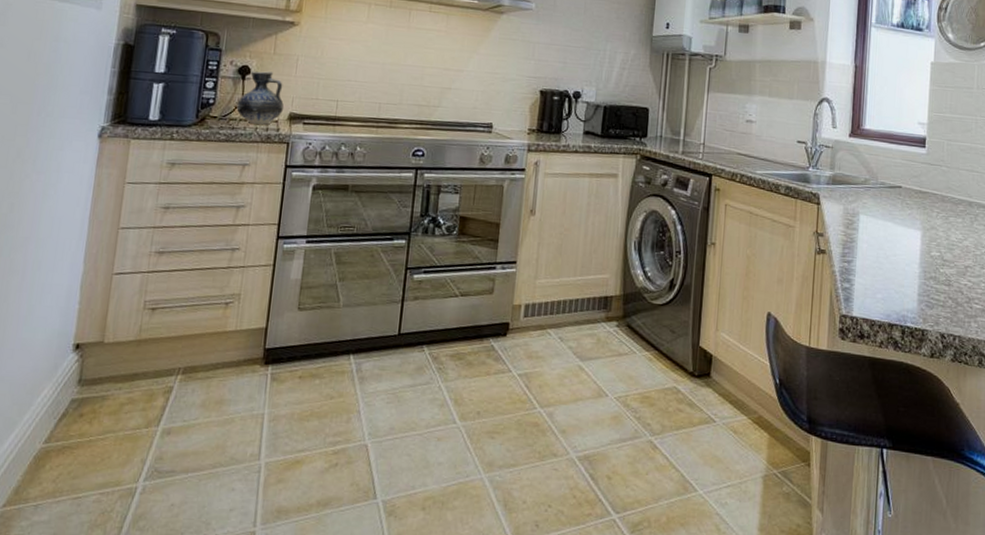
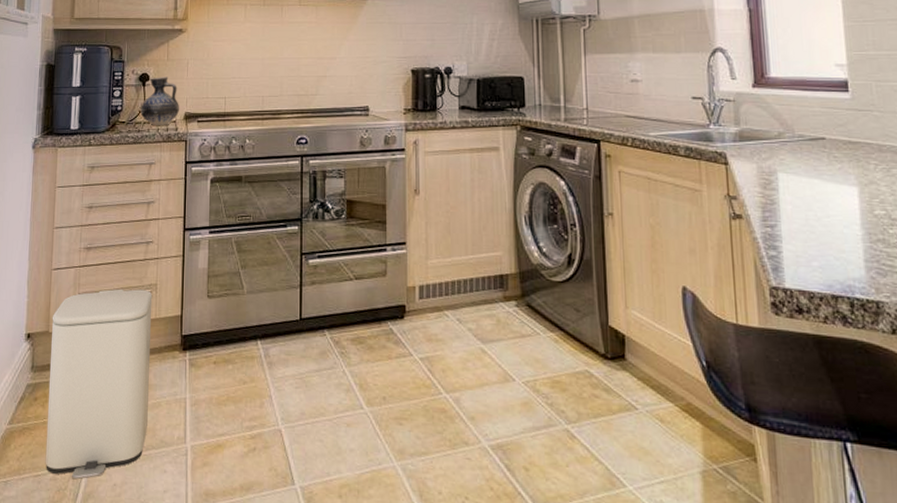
pedal bin: none [88,297,235,501] -> present [45,289,153,480]

